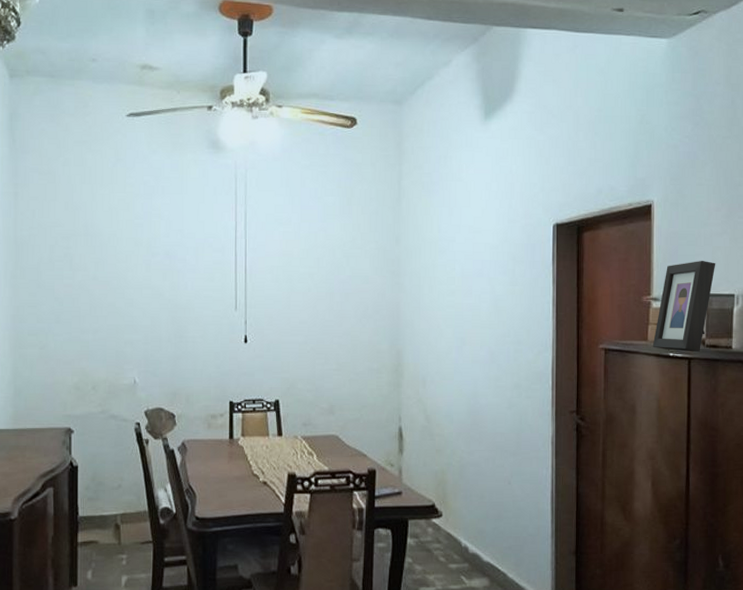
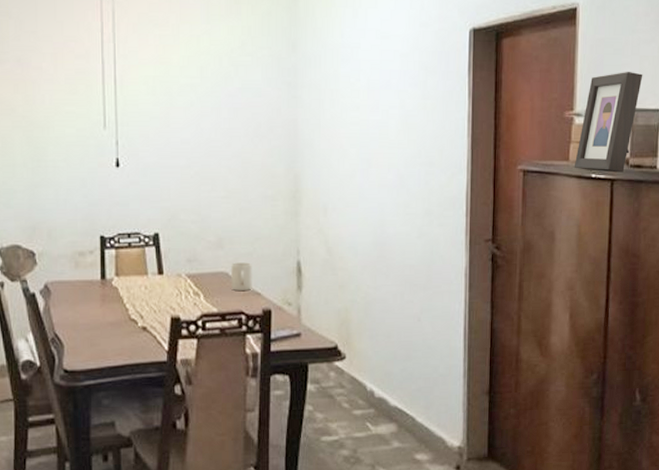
cup: none [341,427,359,453] -> present [231,262,252,292]

